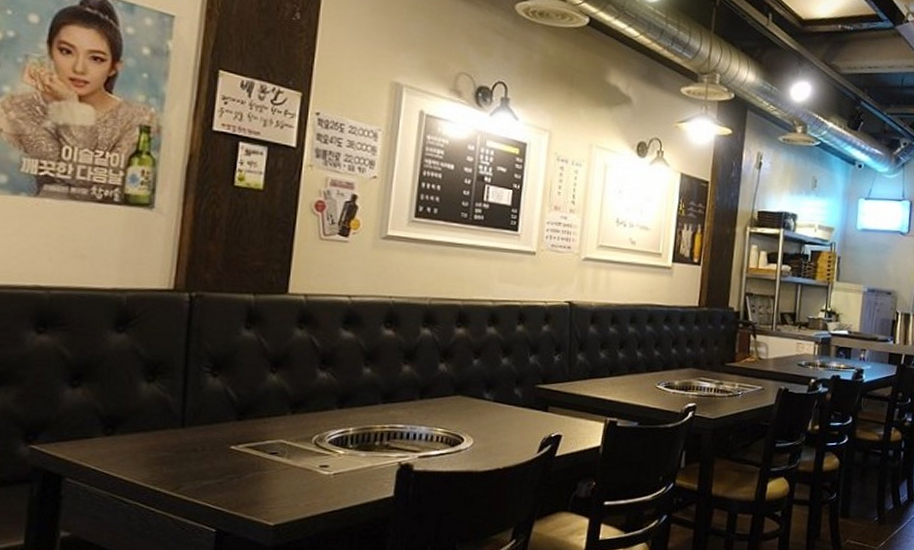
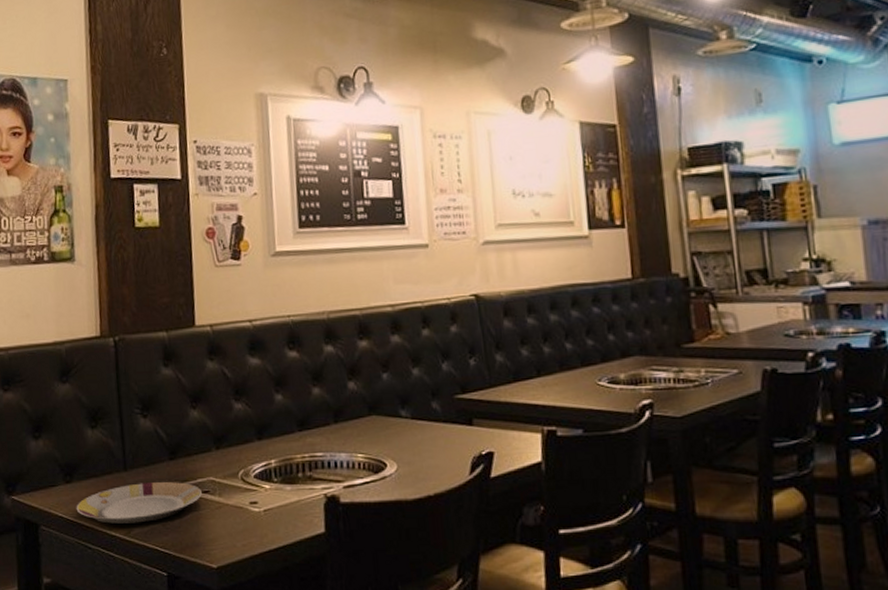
plate: none [115,440,269,480] -> present [76,482,202,524]

